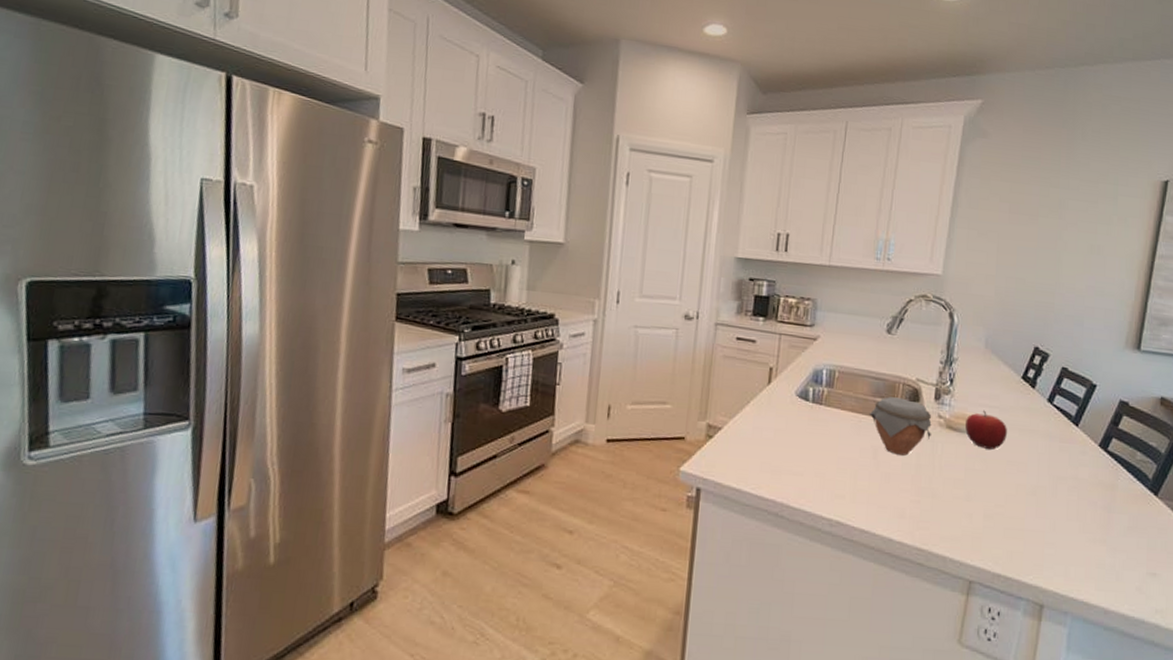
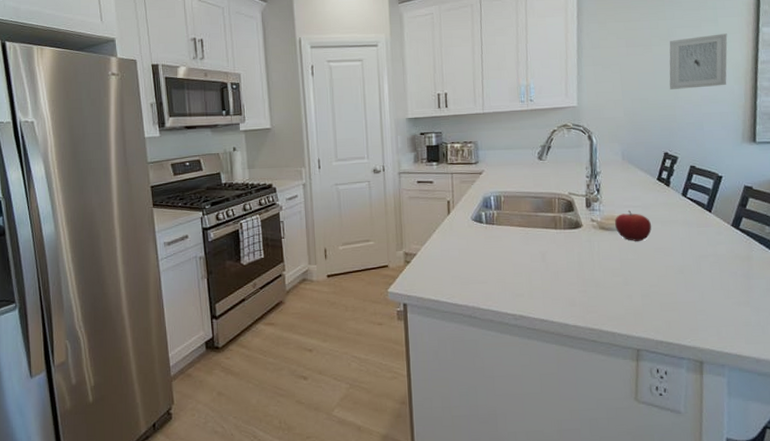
jar: present [869,397,932,456] -> none [533,210,588,256]
wall art: none [1051,213,1126,278] -> present [669,33,728,90]

